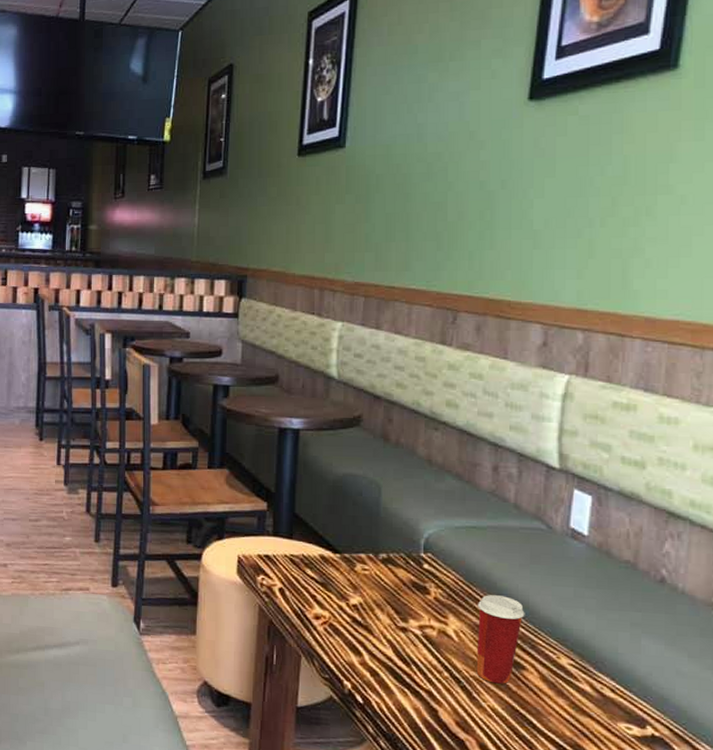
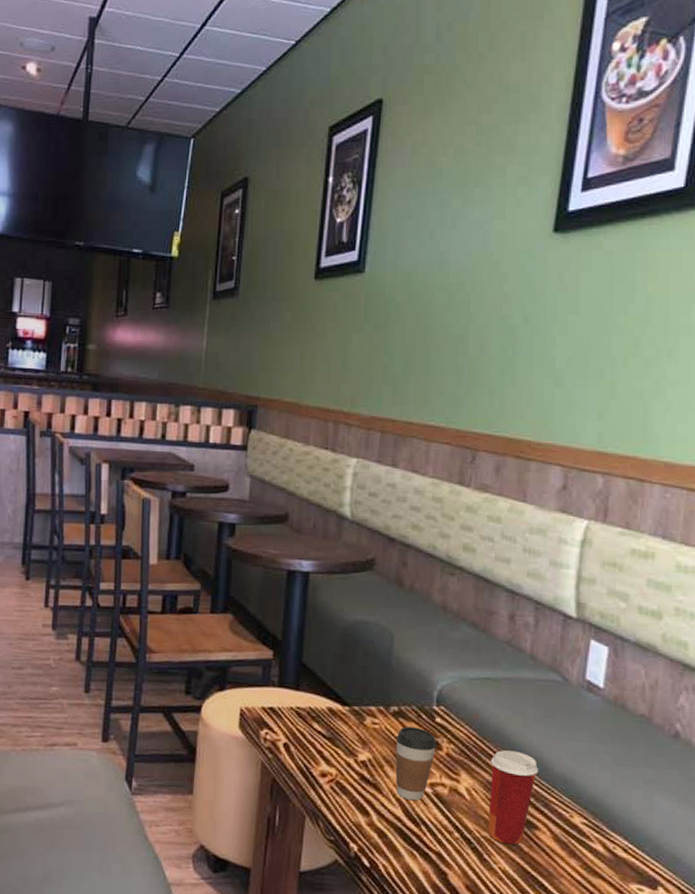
coffee cup: none [385,573,426,642] -> present [395,727,437,801]

